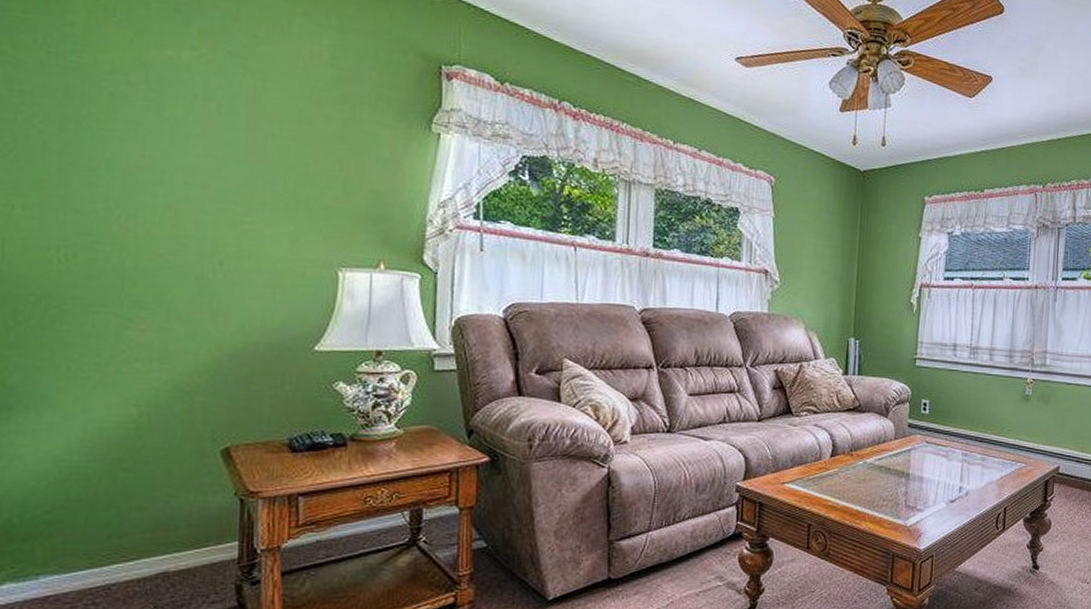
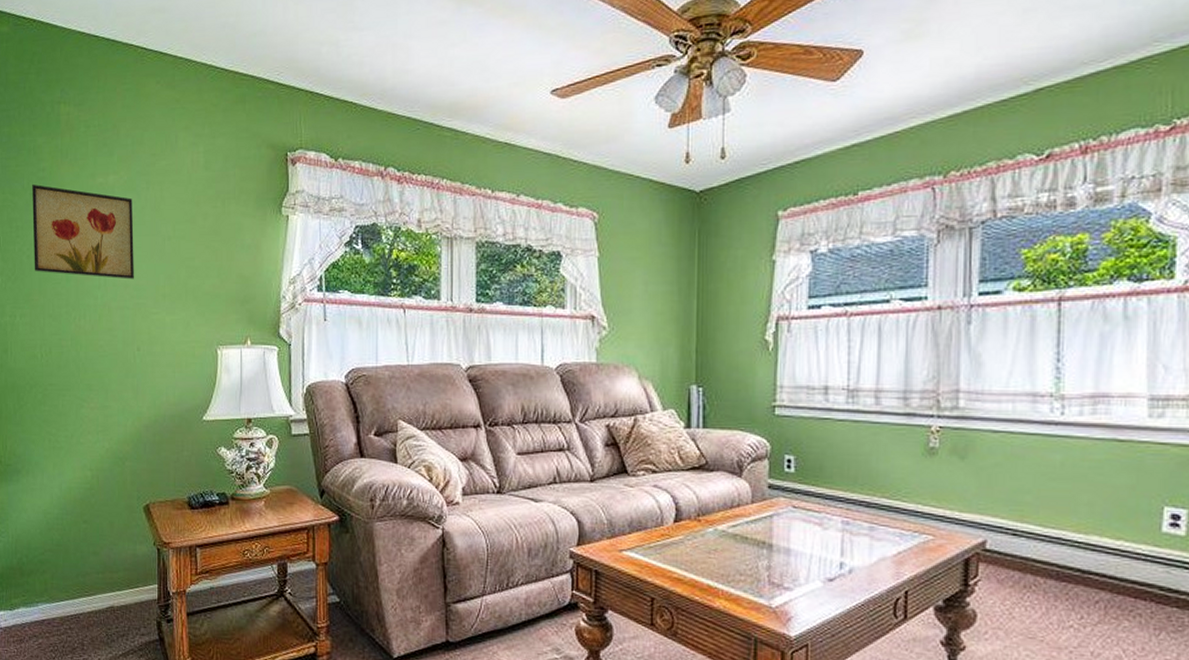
wall art: none [50,41,220,179] -> present [32,184,134,280]

